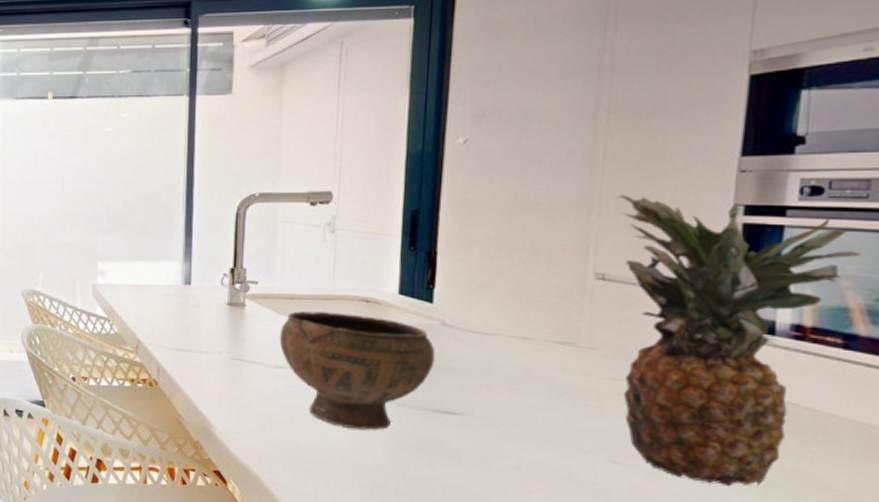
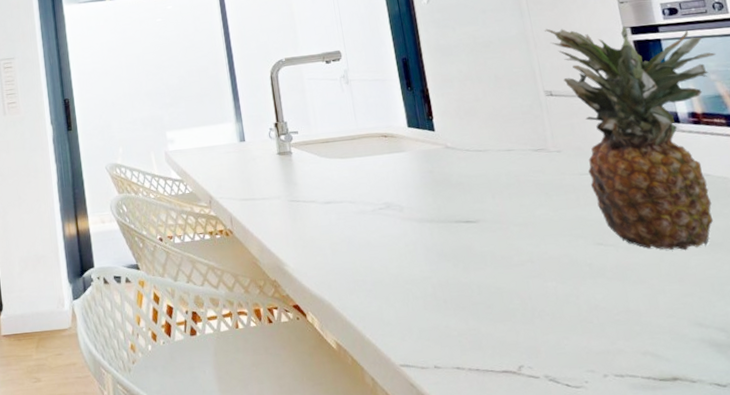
bowl: present [279,311,435,430] -> none [323,148,448,248]

